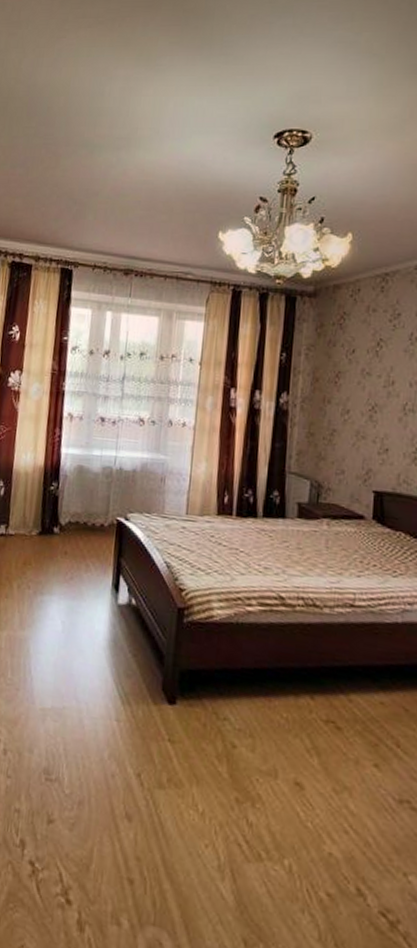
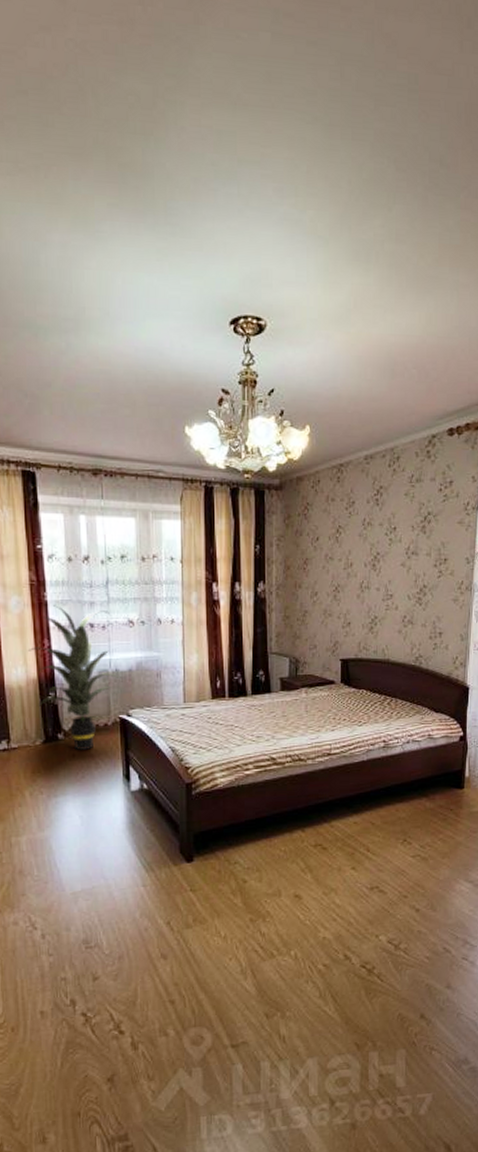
indoor plant: none [40,395,125,549] -> present [28,605,121,750]

